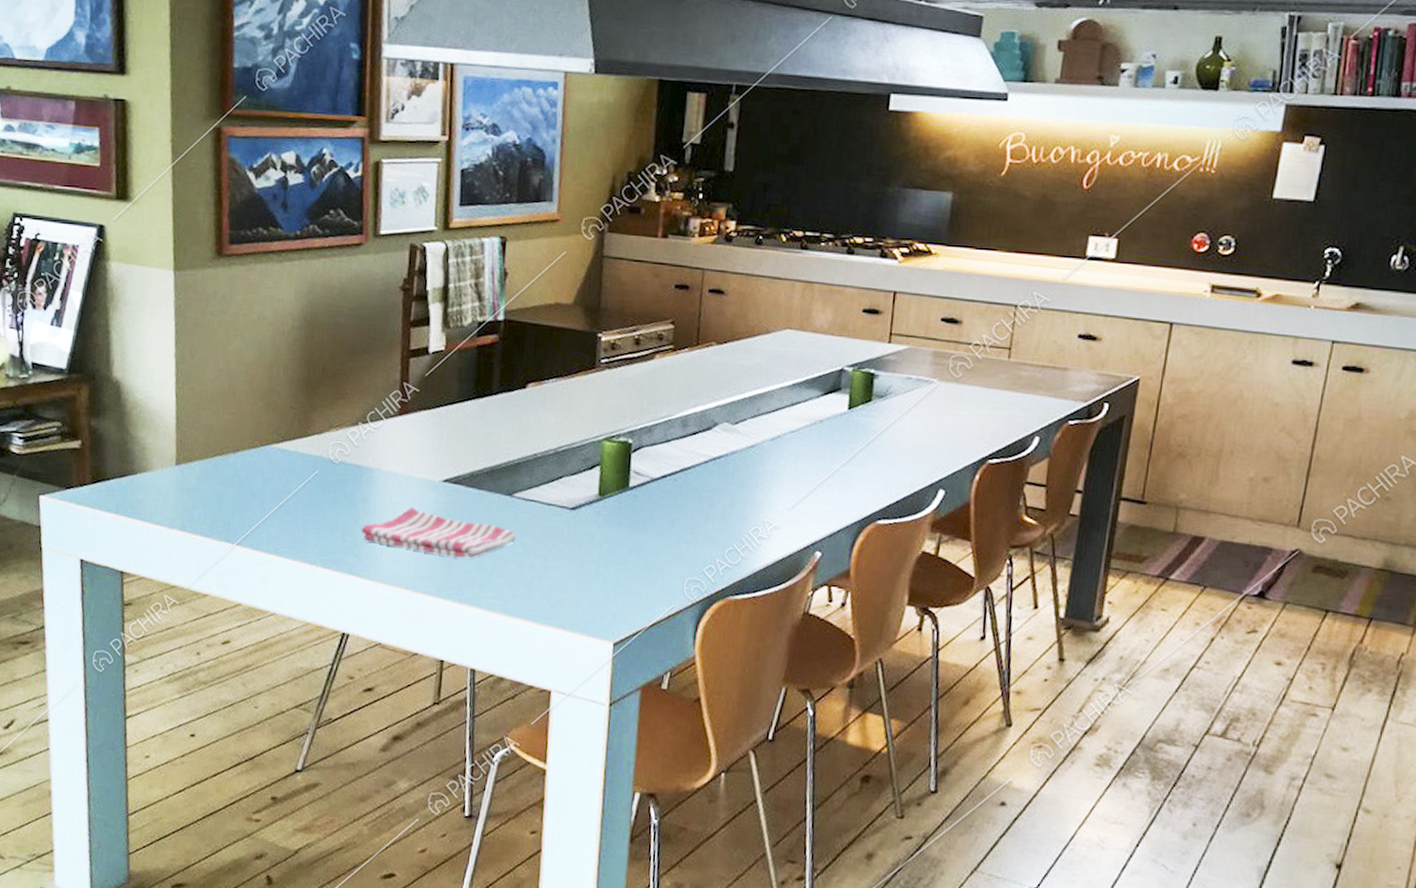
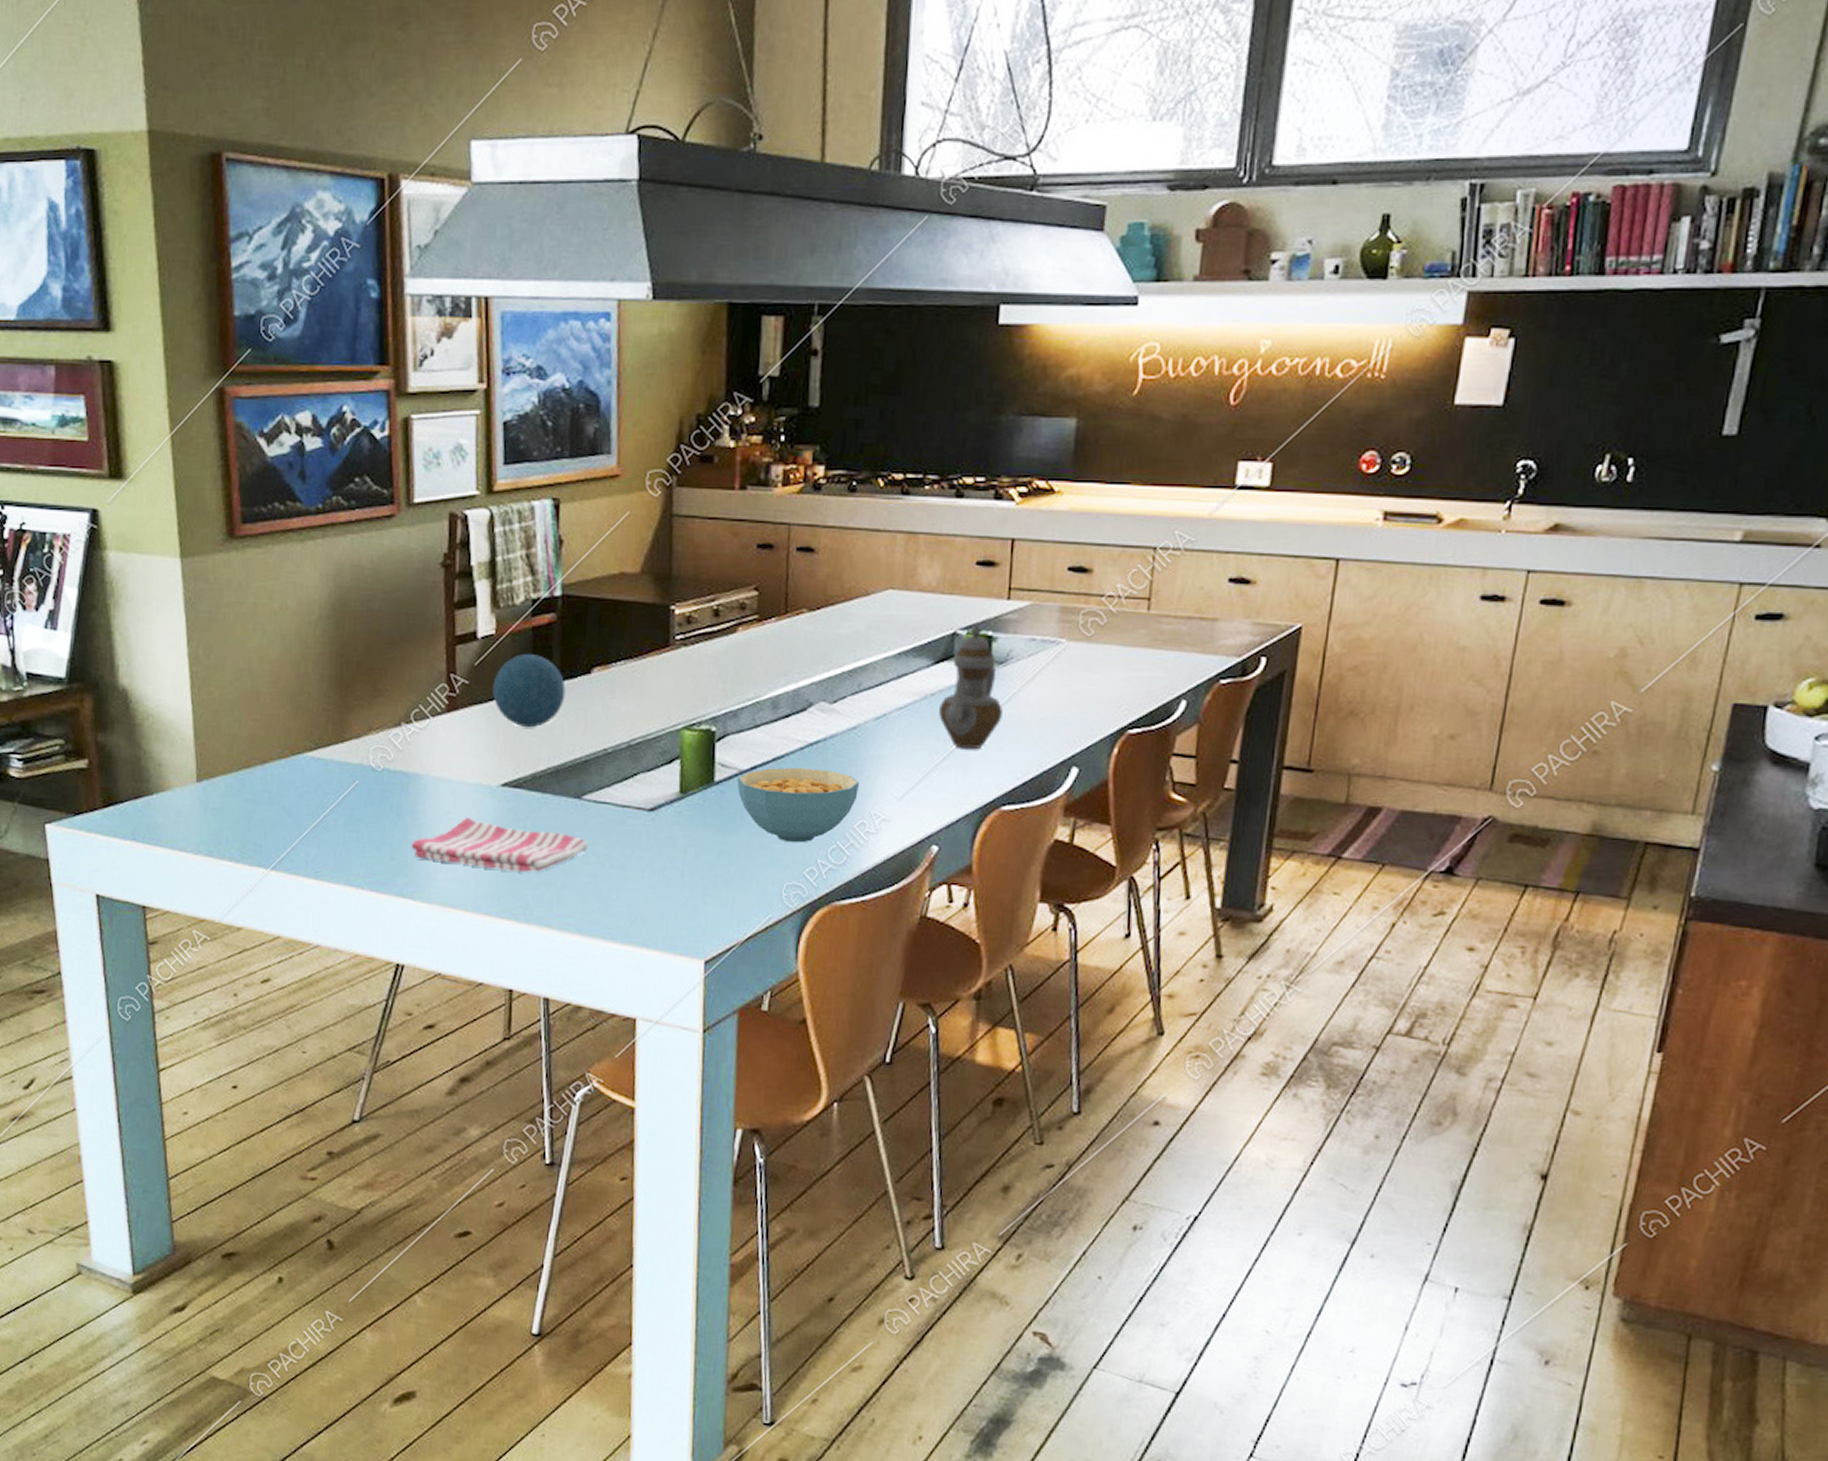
decorative orb: none [439,368,504,433] -> present [493,653,566,728]
cereal bowl: none [648,477,756,544] -> present [737,767,860,843]
teapot: none [826,360,881,470] -> present [939,621,1003,750]

